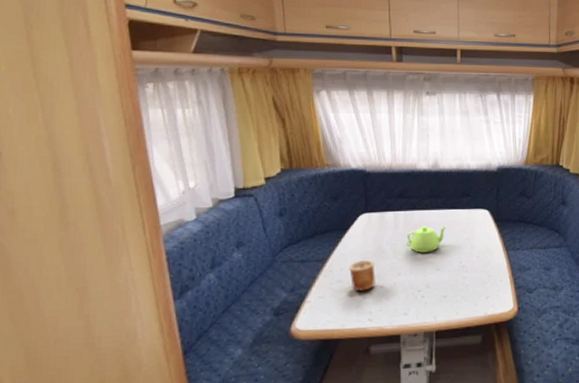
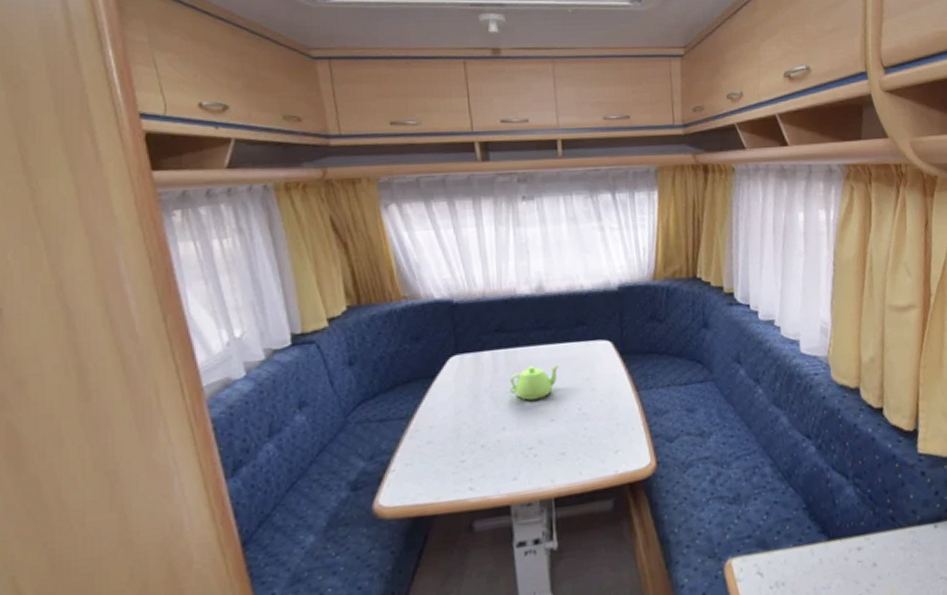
cup: present [349,260,375,292] -> none [440,413,475,454]

